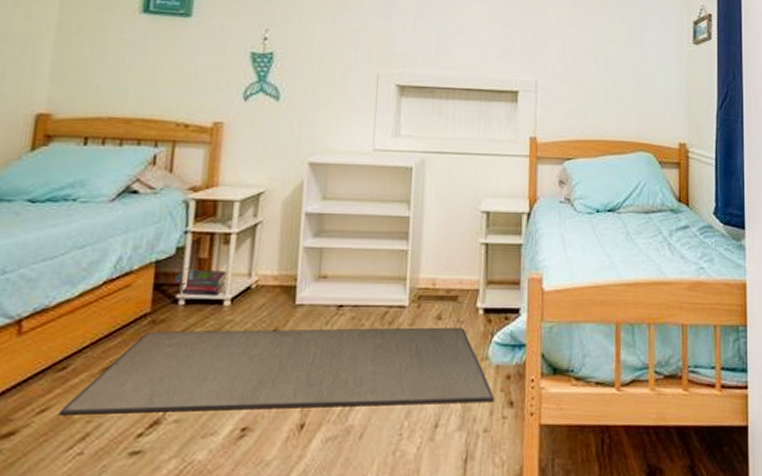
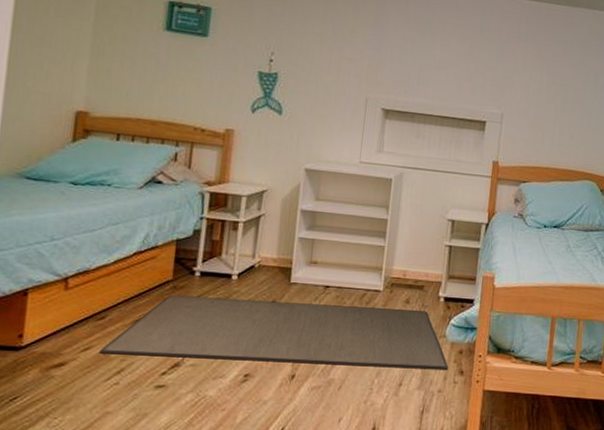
books: present [174,269,227,296] -> none [191,247,235,271]

